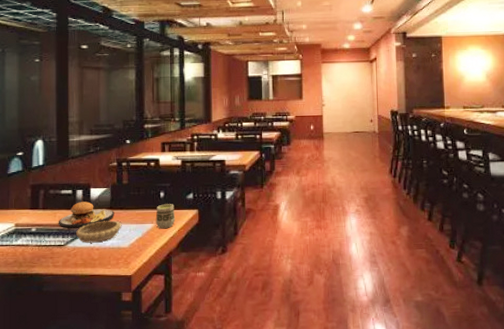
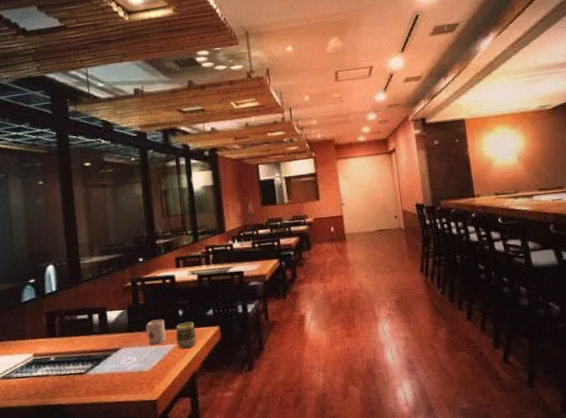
plate: present [58,195,114,228] -> none [76,319,134,355]
decorative bowl: present [76,220,122,243] -> none [96,343,142,369]
mug: none [127,199,146,223] -> present [145,319,166,345]

